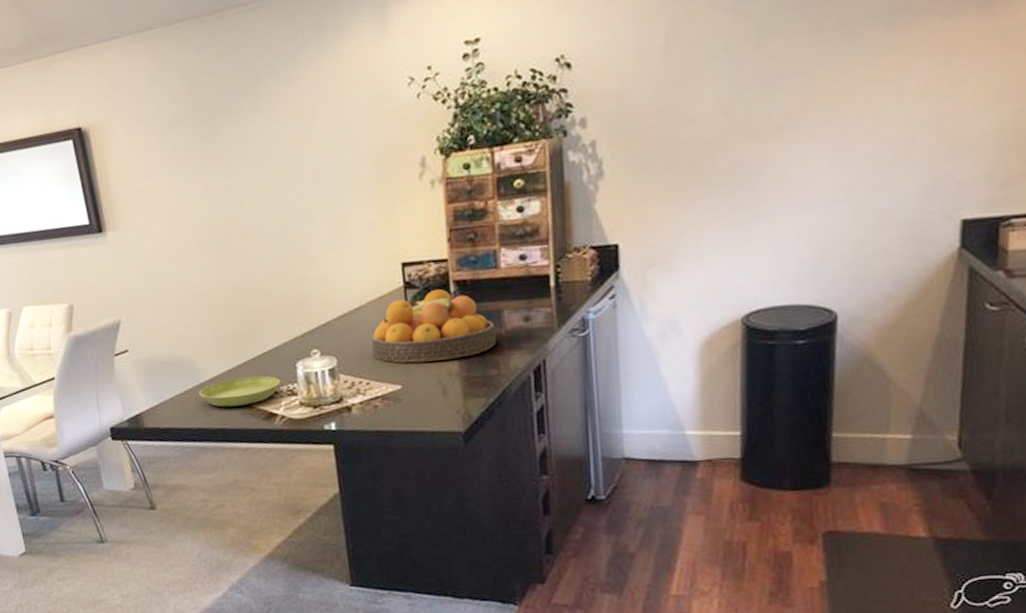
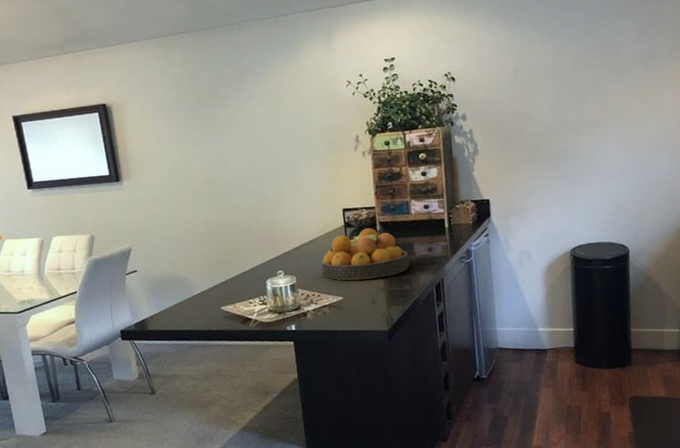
saucer: present [199,375,280,407] -> none [192,290,254,314]

